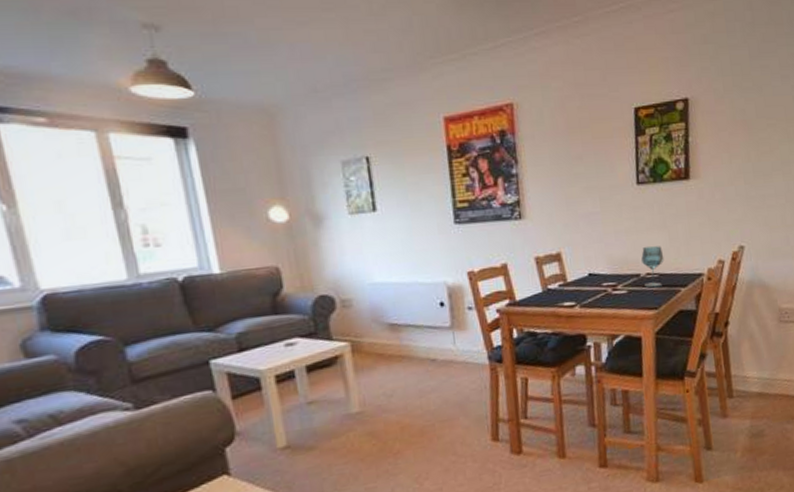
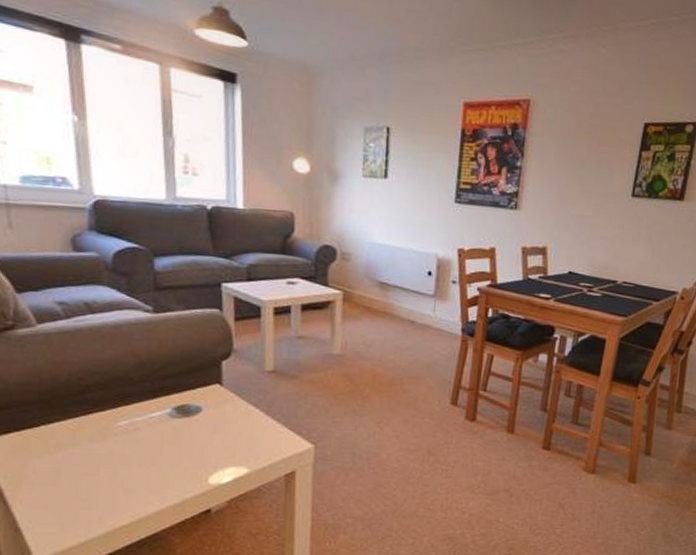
wine glass: present [640,245,665,288] -> none [619,256,644,297]

